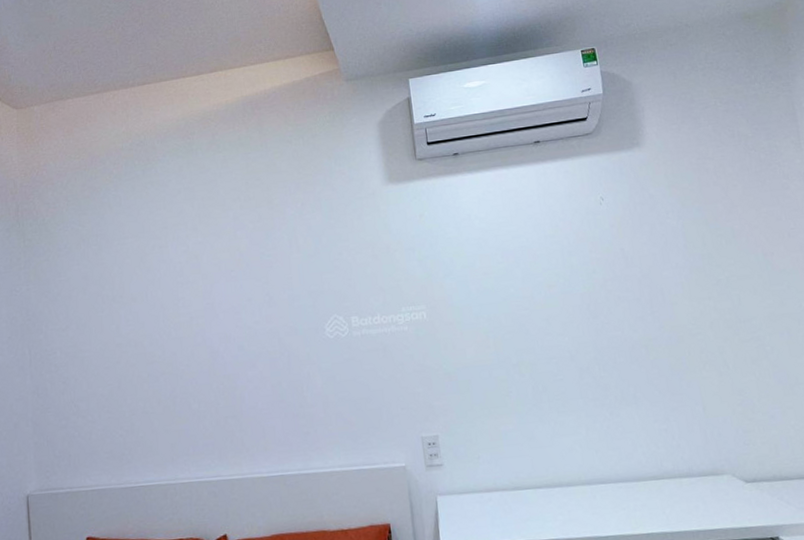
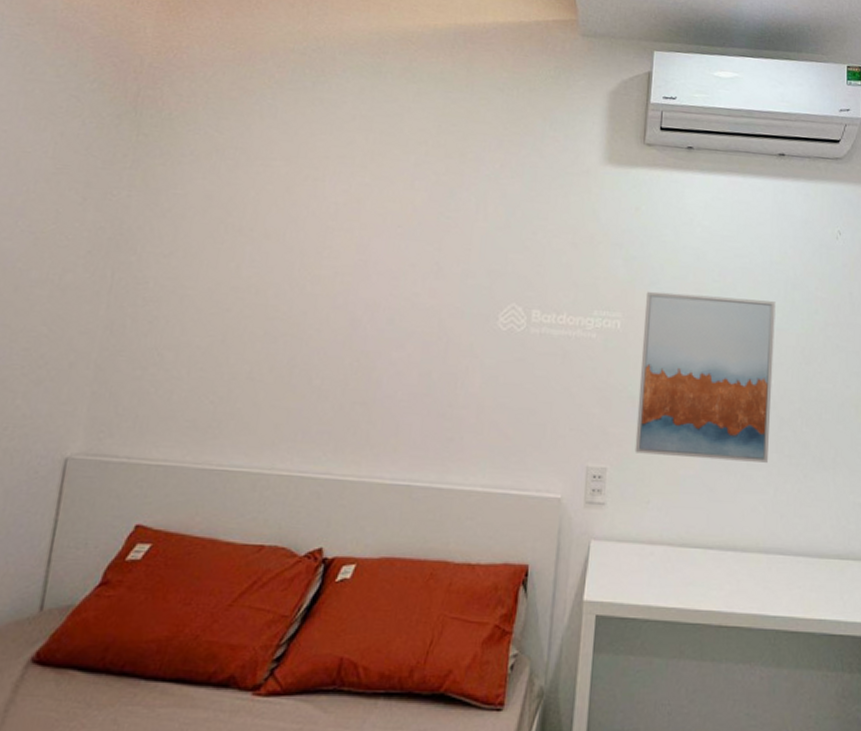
wall art: none [442,270,575,419] -> present [634,291,776,463]

